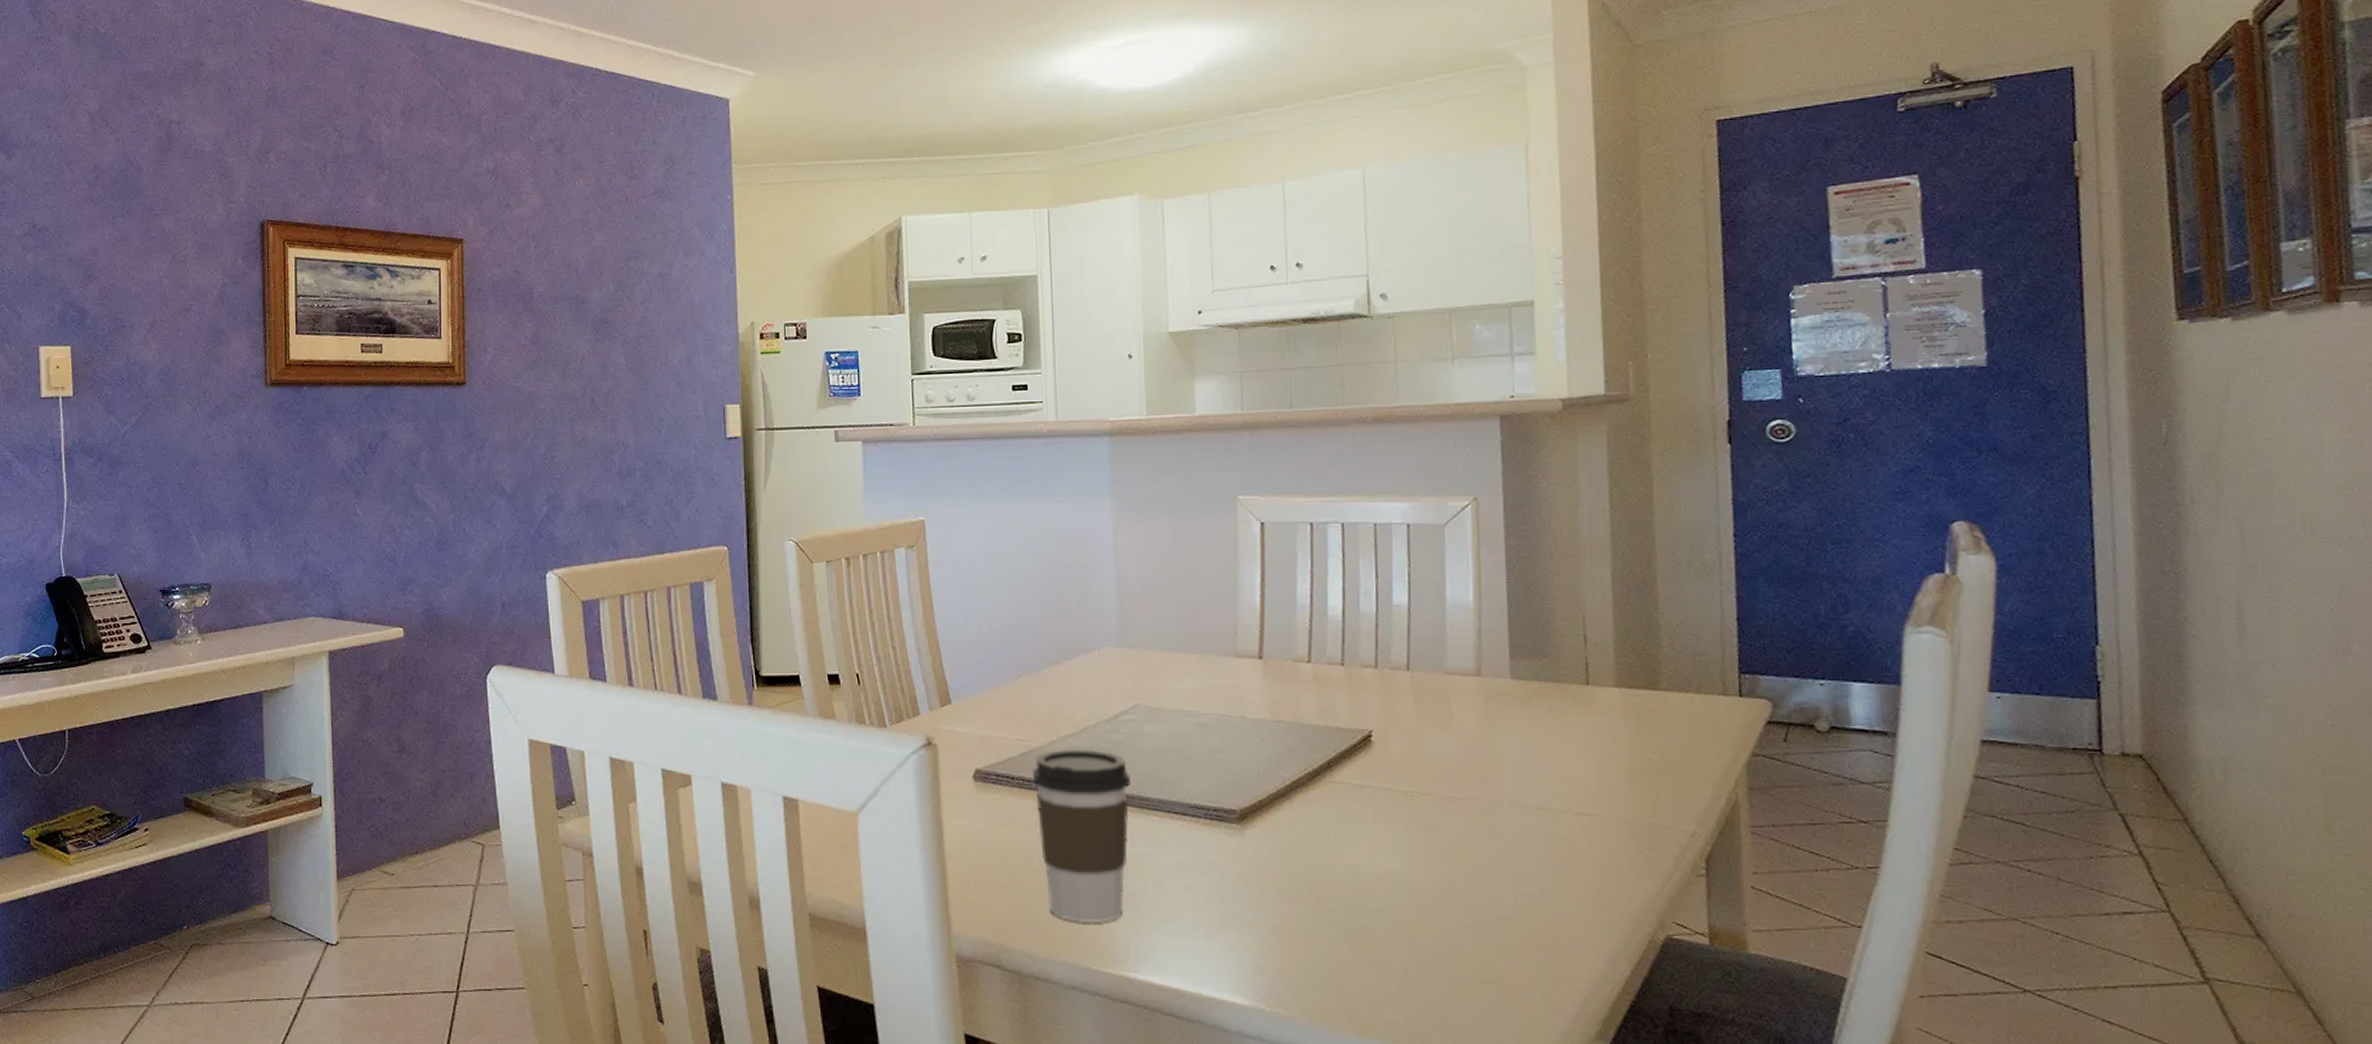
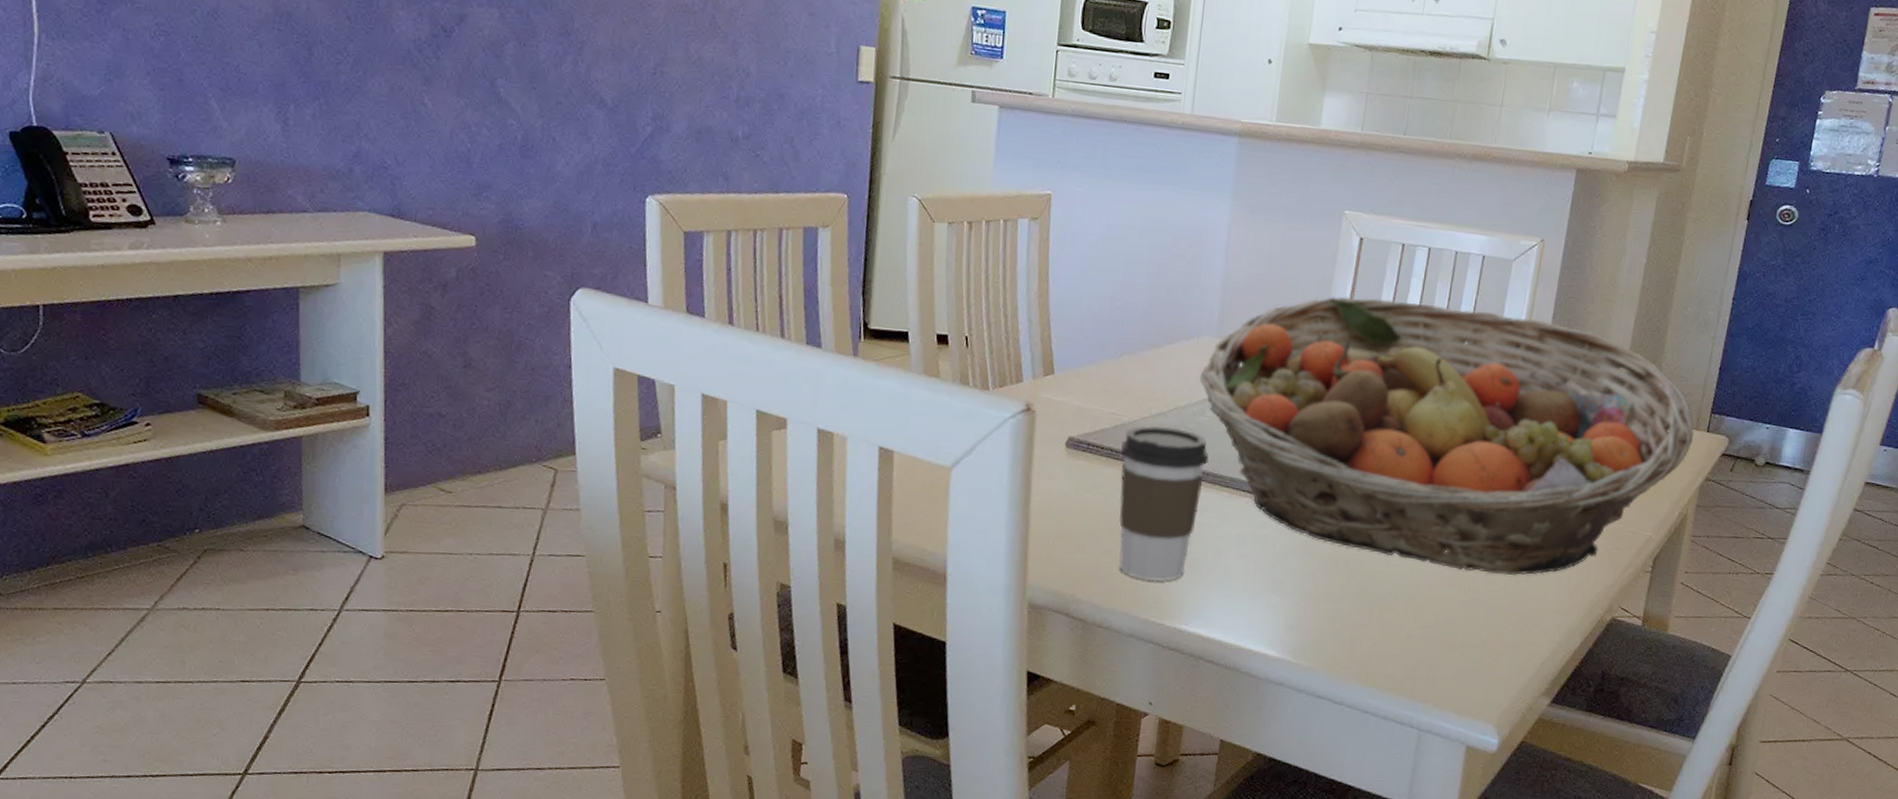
fruit basket: none [1107,584,1723,891] -> present [1199,296,1694,576]

